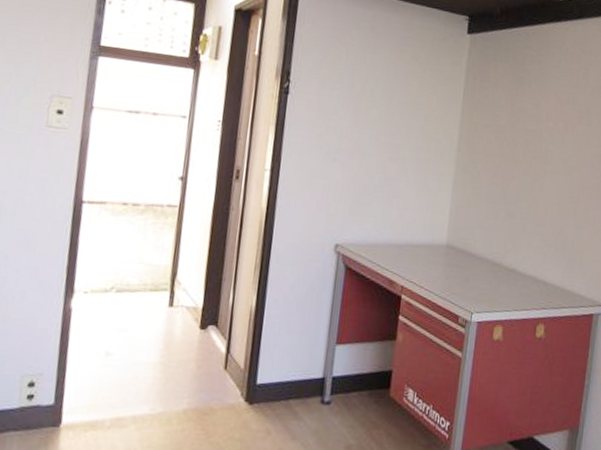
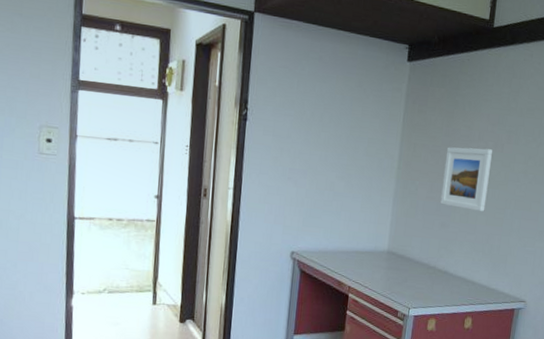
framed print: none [505,127,562,200] -> present [440,147,492,211]

